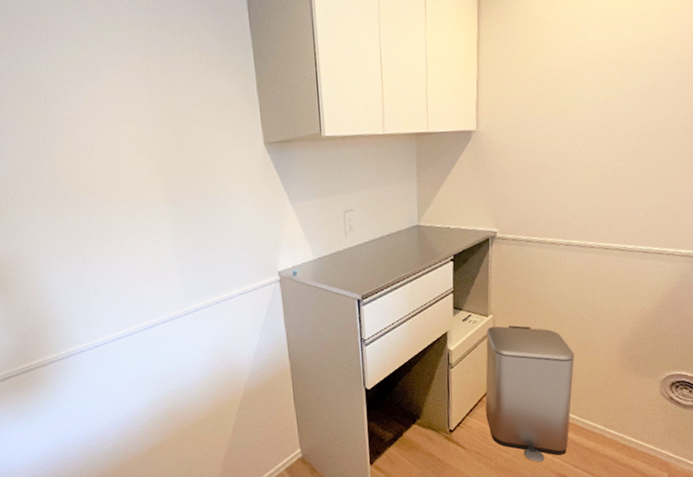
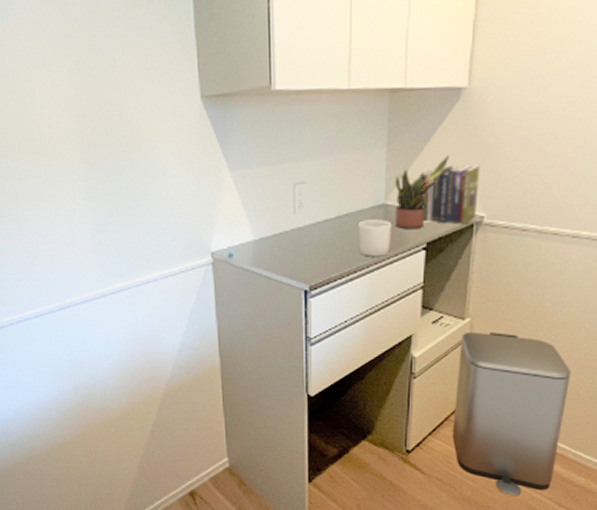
mug: none [397,237,426,269] -> present [357,219,393,257]
potted plant: none [425,184,467,244] -> present [394,156,451,228]
books: none [446,191,491,239] -> present [421,164,480,225]

